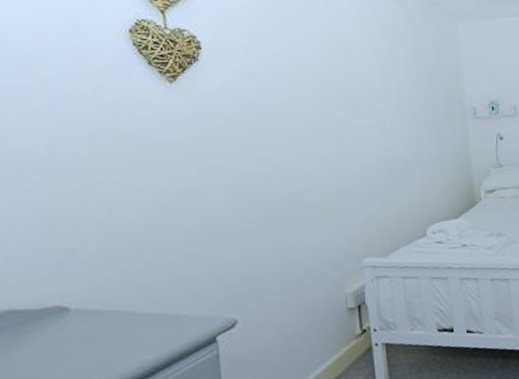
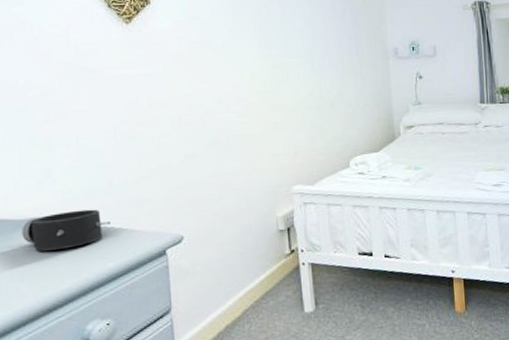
alarm clock: none [38,293,149,346] -> present [22,209,110,251]

